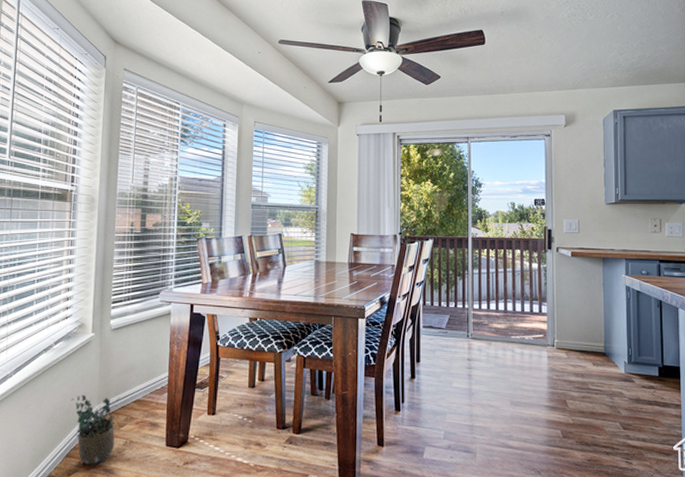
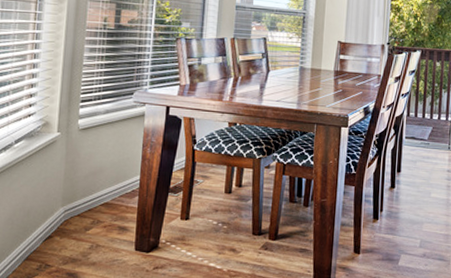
potted plant: present [71,394,120,465] -> none [32,196,87,269]

